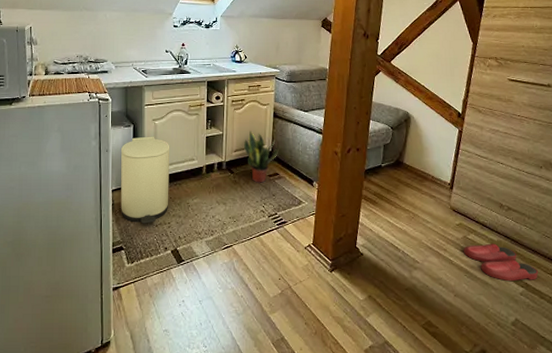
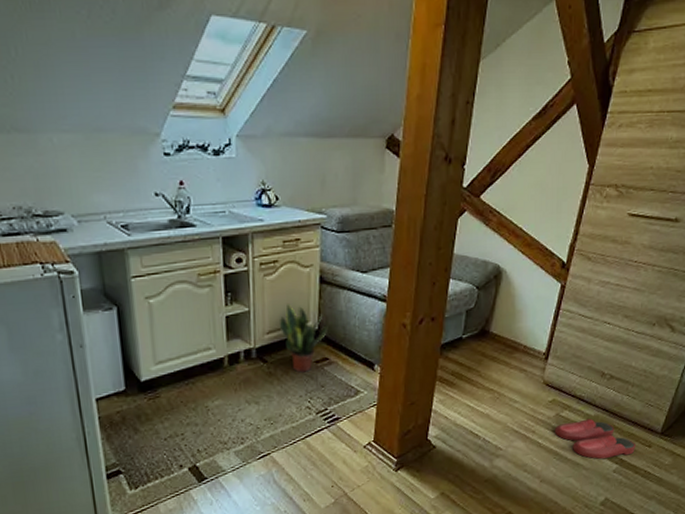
pedal bin: present [121,136,170,224] -> none [102,321,180,439]

